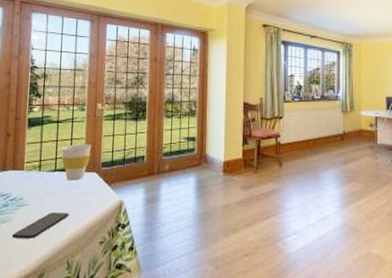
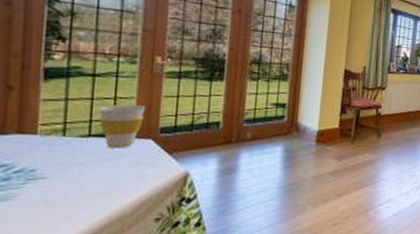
smartphone: present [11,212,69,239] -> none [17,187,111,219]

